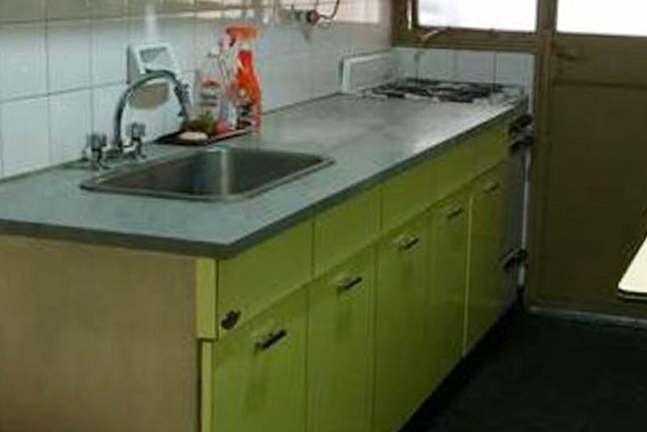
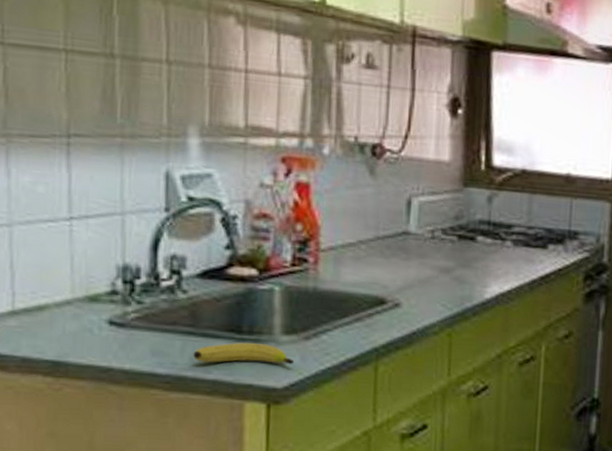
fruit: none [151,202,240,223] -> present [193,342,295,365]

